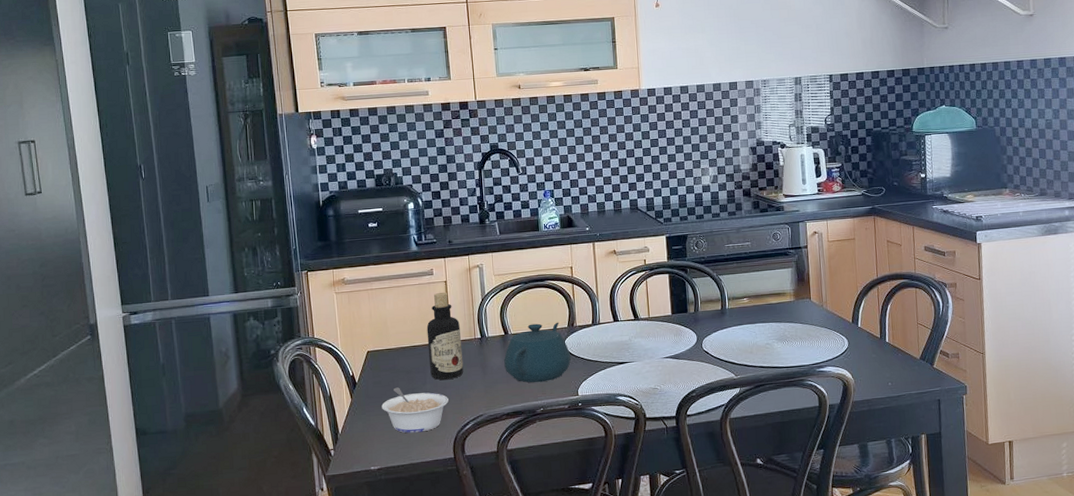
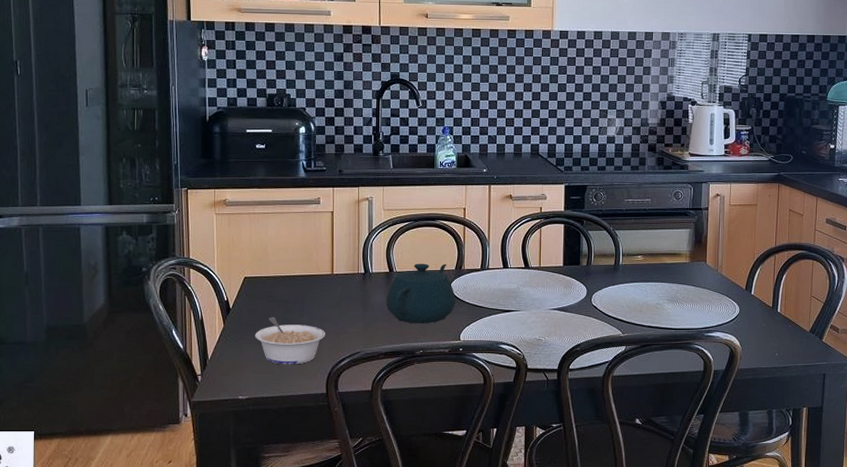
bottle: present [426,292,464,380] -> none [308,223,344,314]

